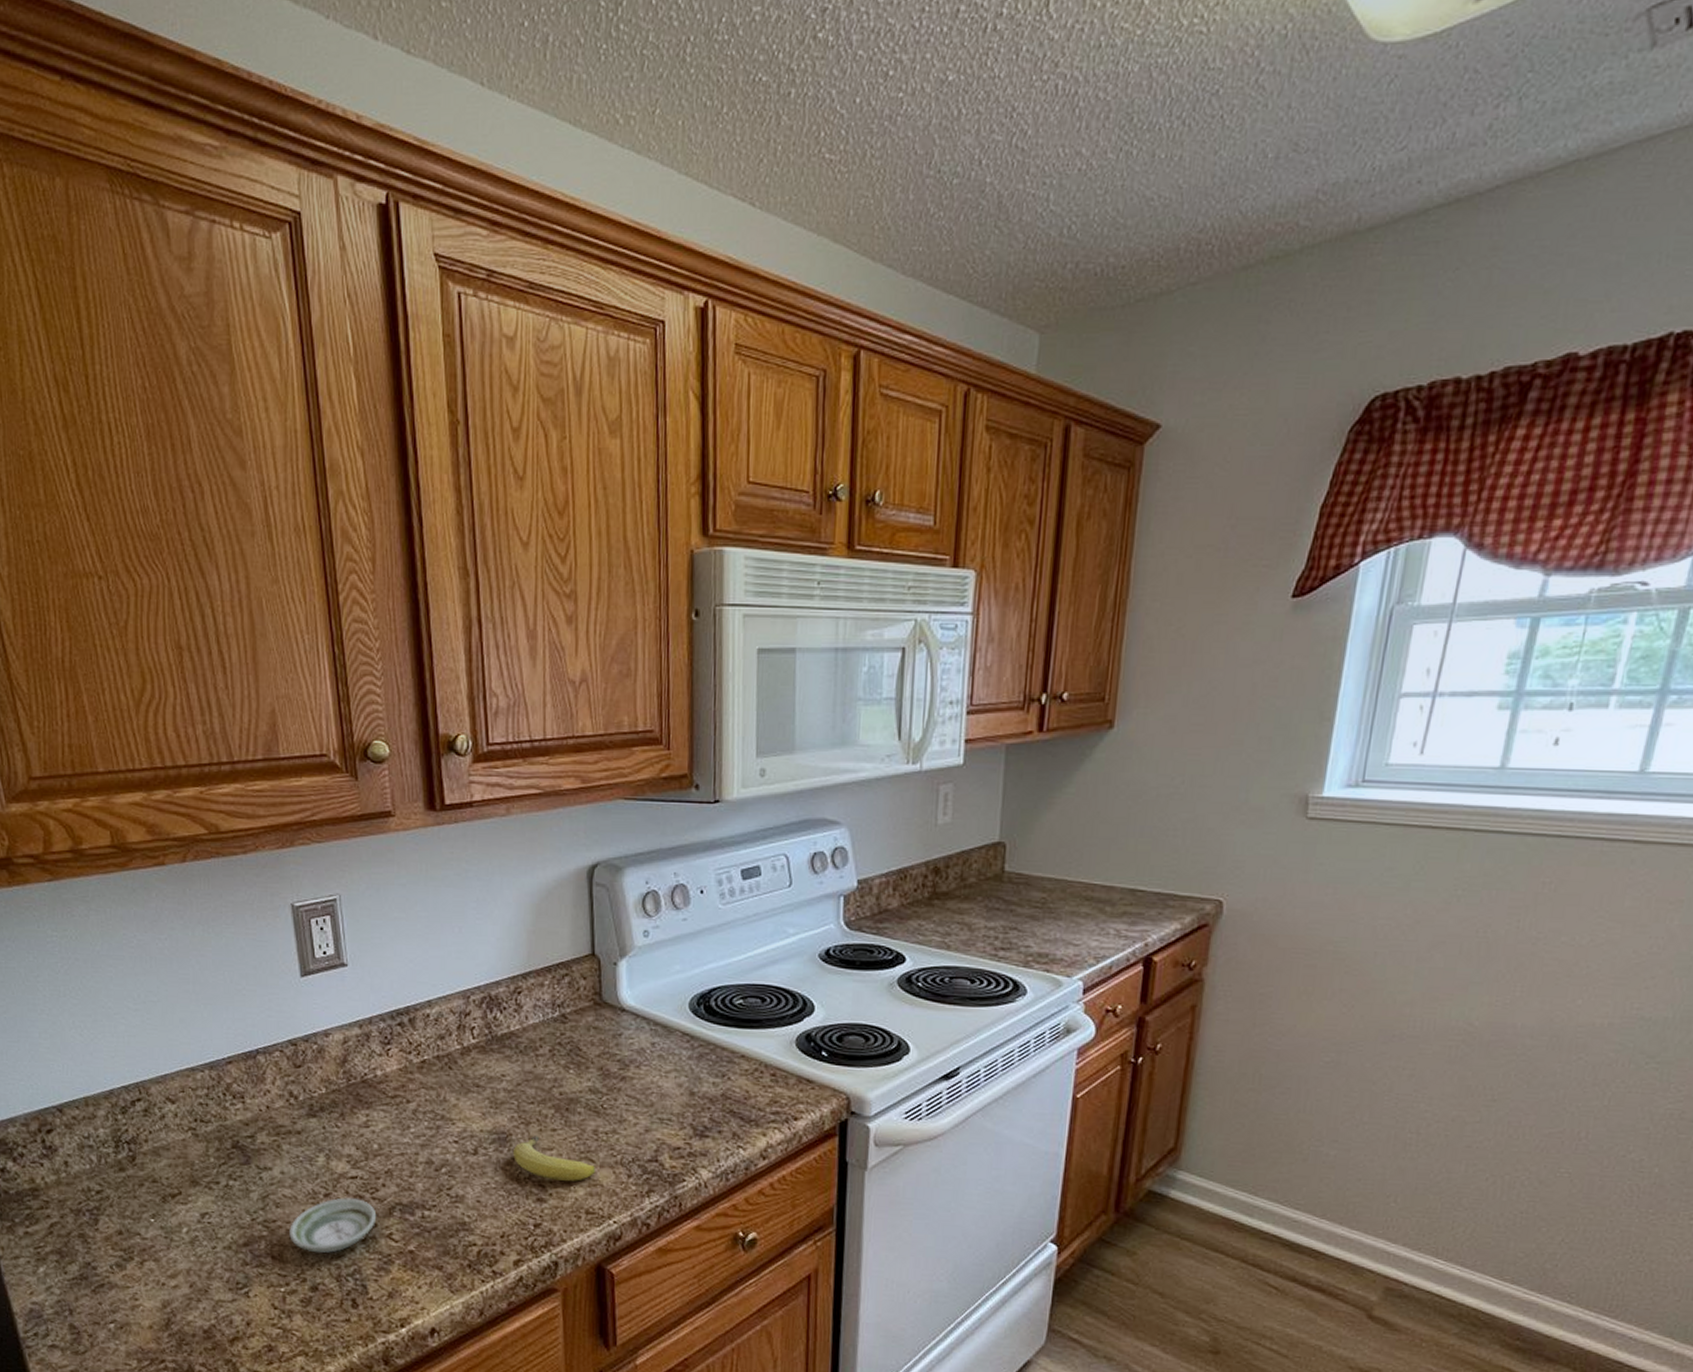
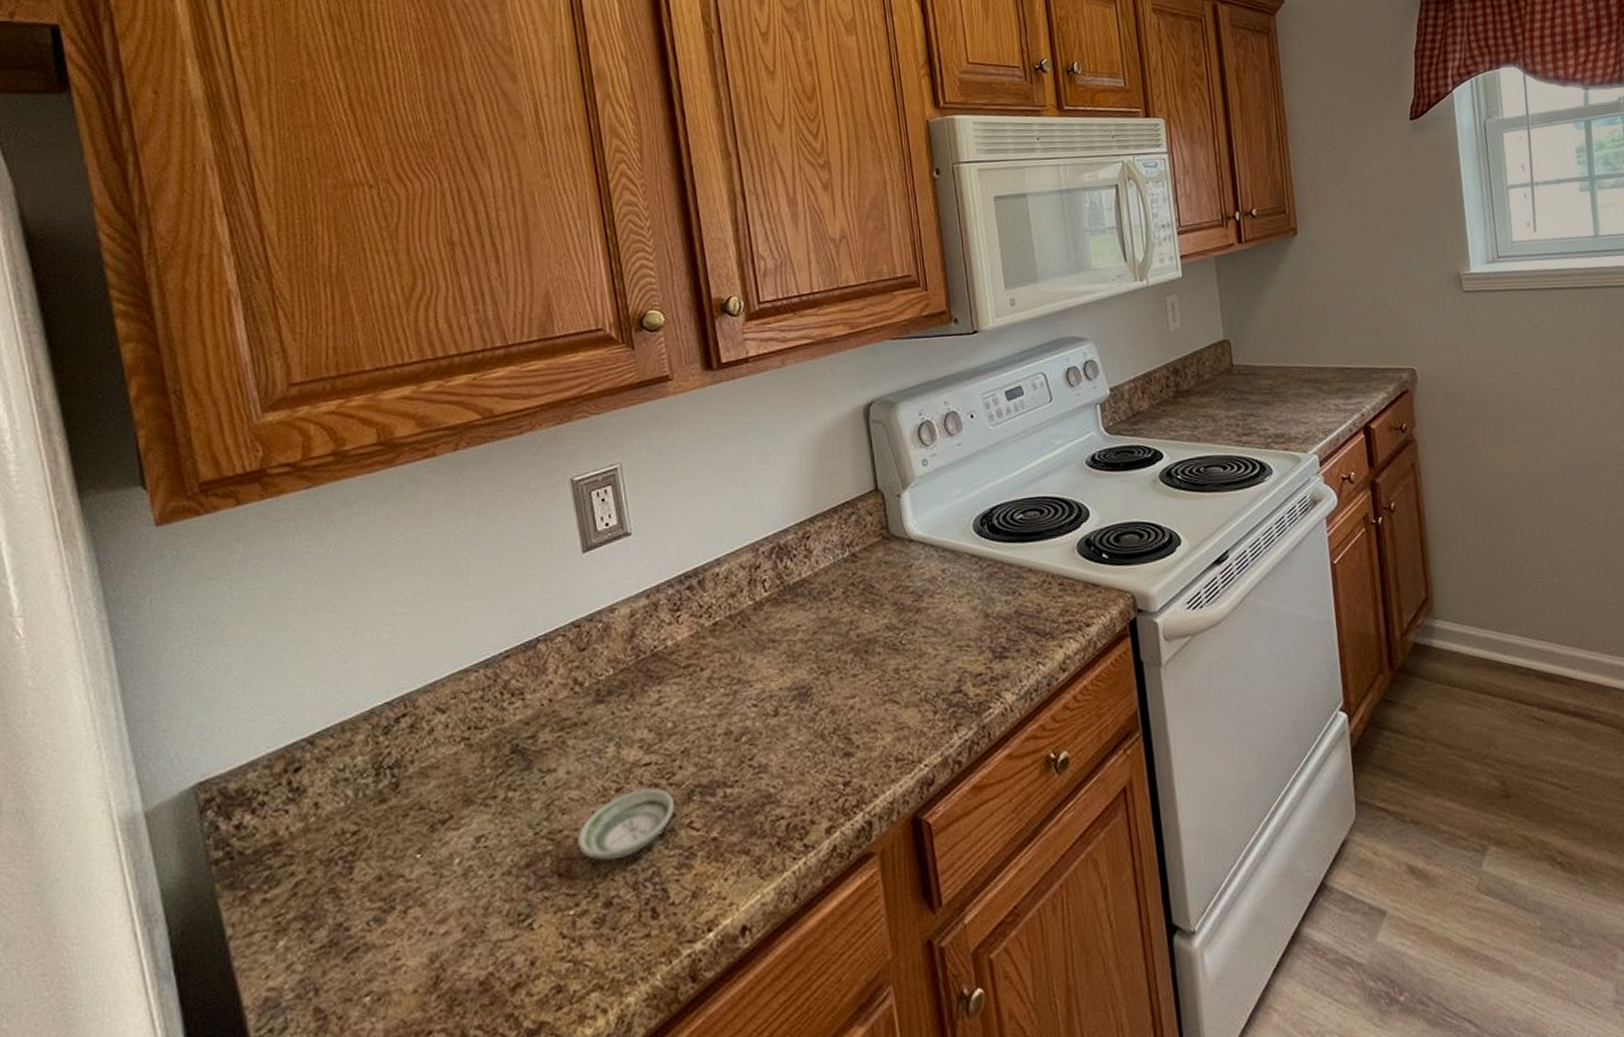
fruit: present [513,1134,595,1181] -> none [815,683,900,730]

